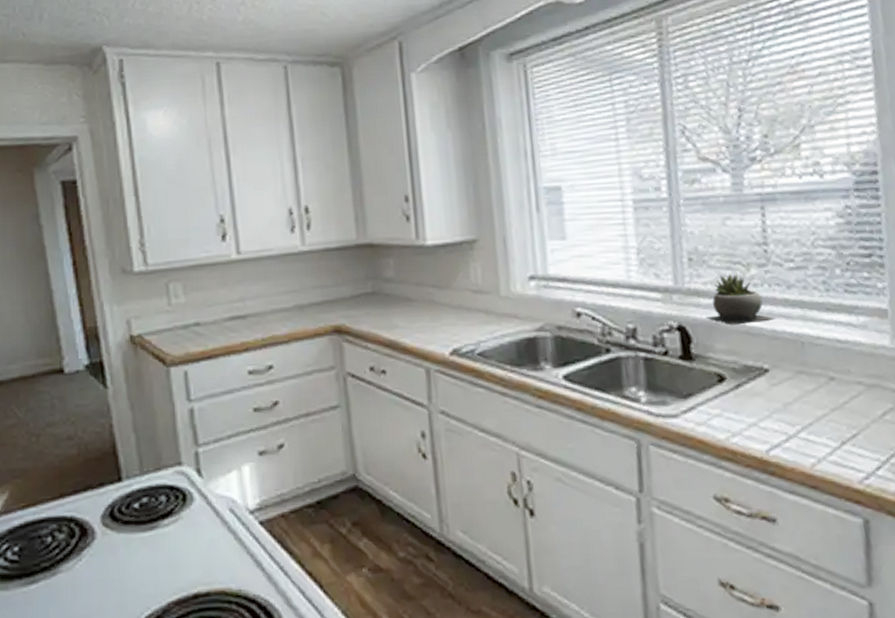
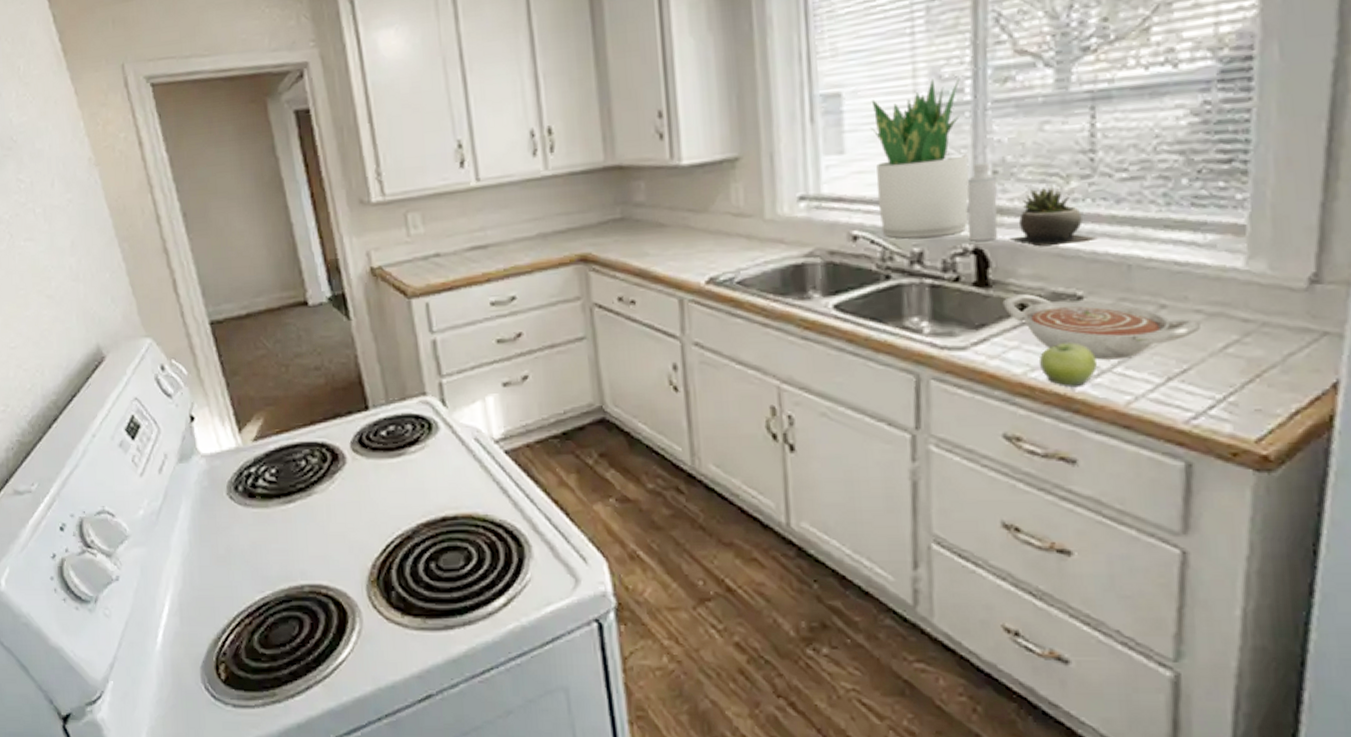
planter: none [586,178,671,316] -> present [870,77,970,239]
spray bottle: none [668,251,697,319] -> present [967,162,998,241]
bowl: none [704,366,863,426] -> present [1002,293,1200,360]
fruit: none [738,411,785,451] -> present [1038,343,1097,387]

